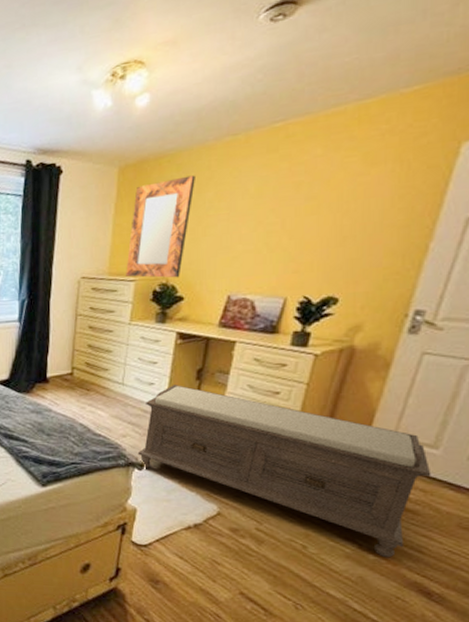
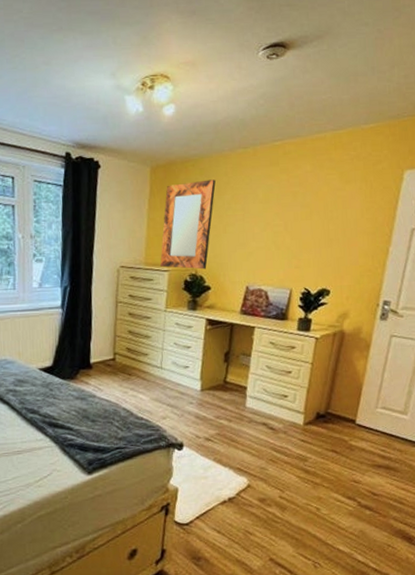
bench: present [137,385,431,558] -> none [177,367,404,512]

